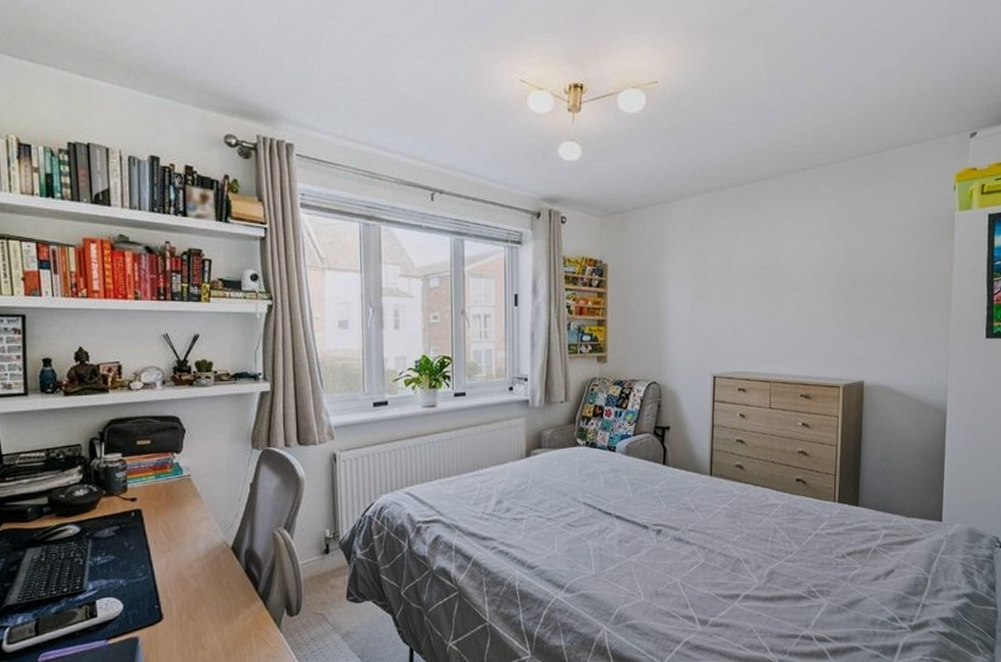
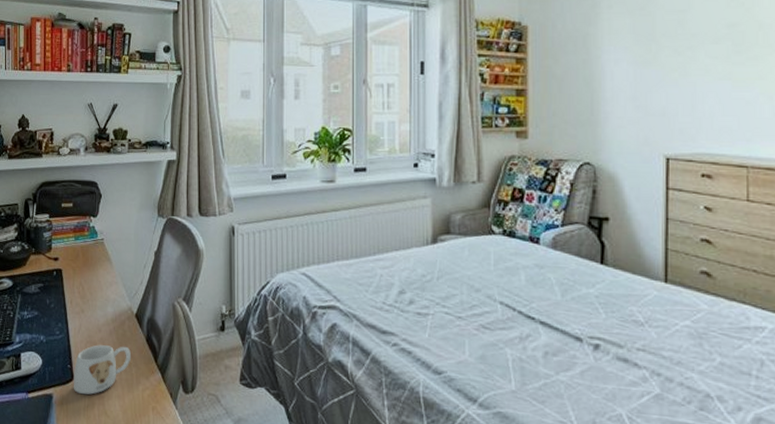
mug: none [162,579,229,633] -> present [73,345,132,395]

